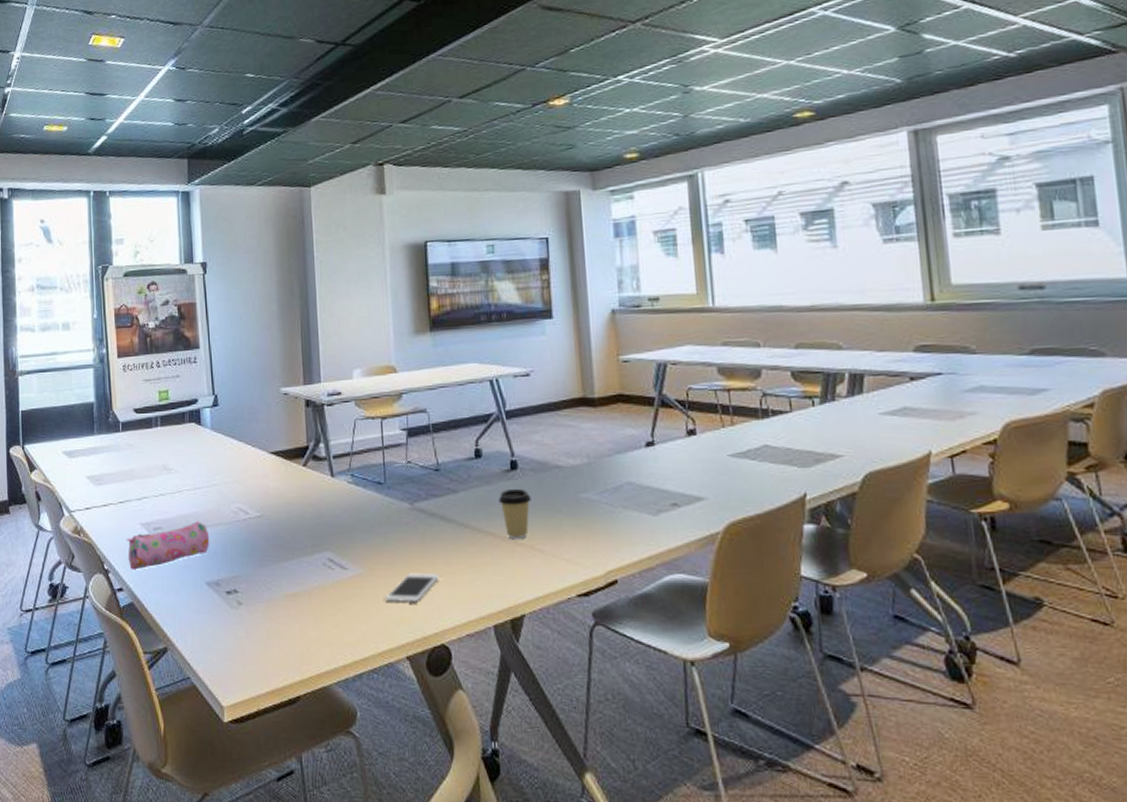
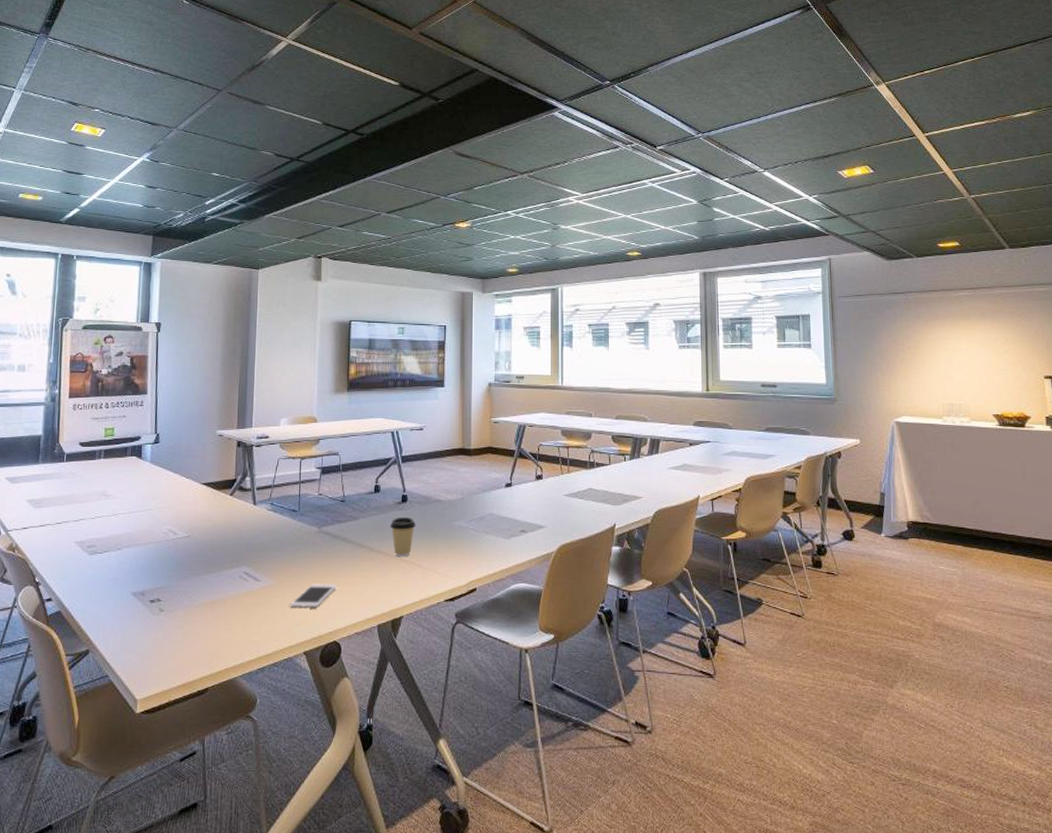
pencil case: present [126,521,210,570] -> none [59,540,140,583]

